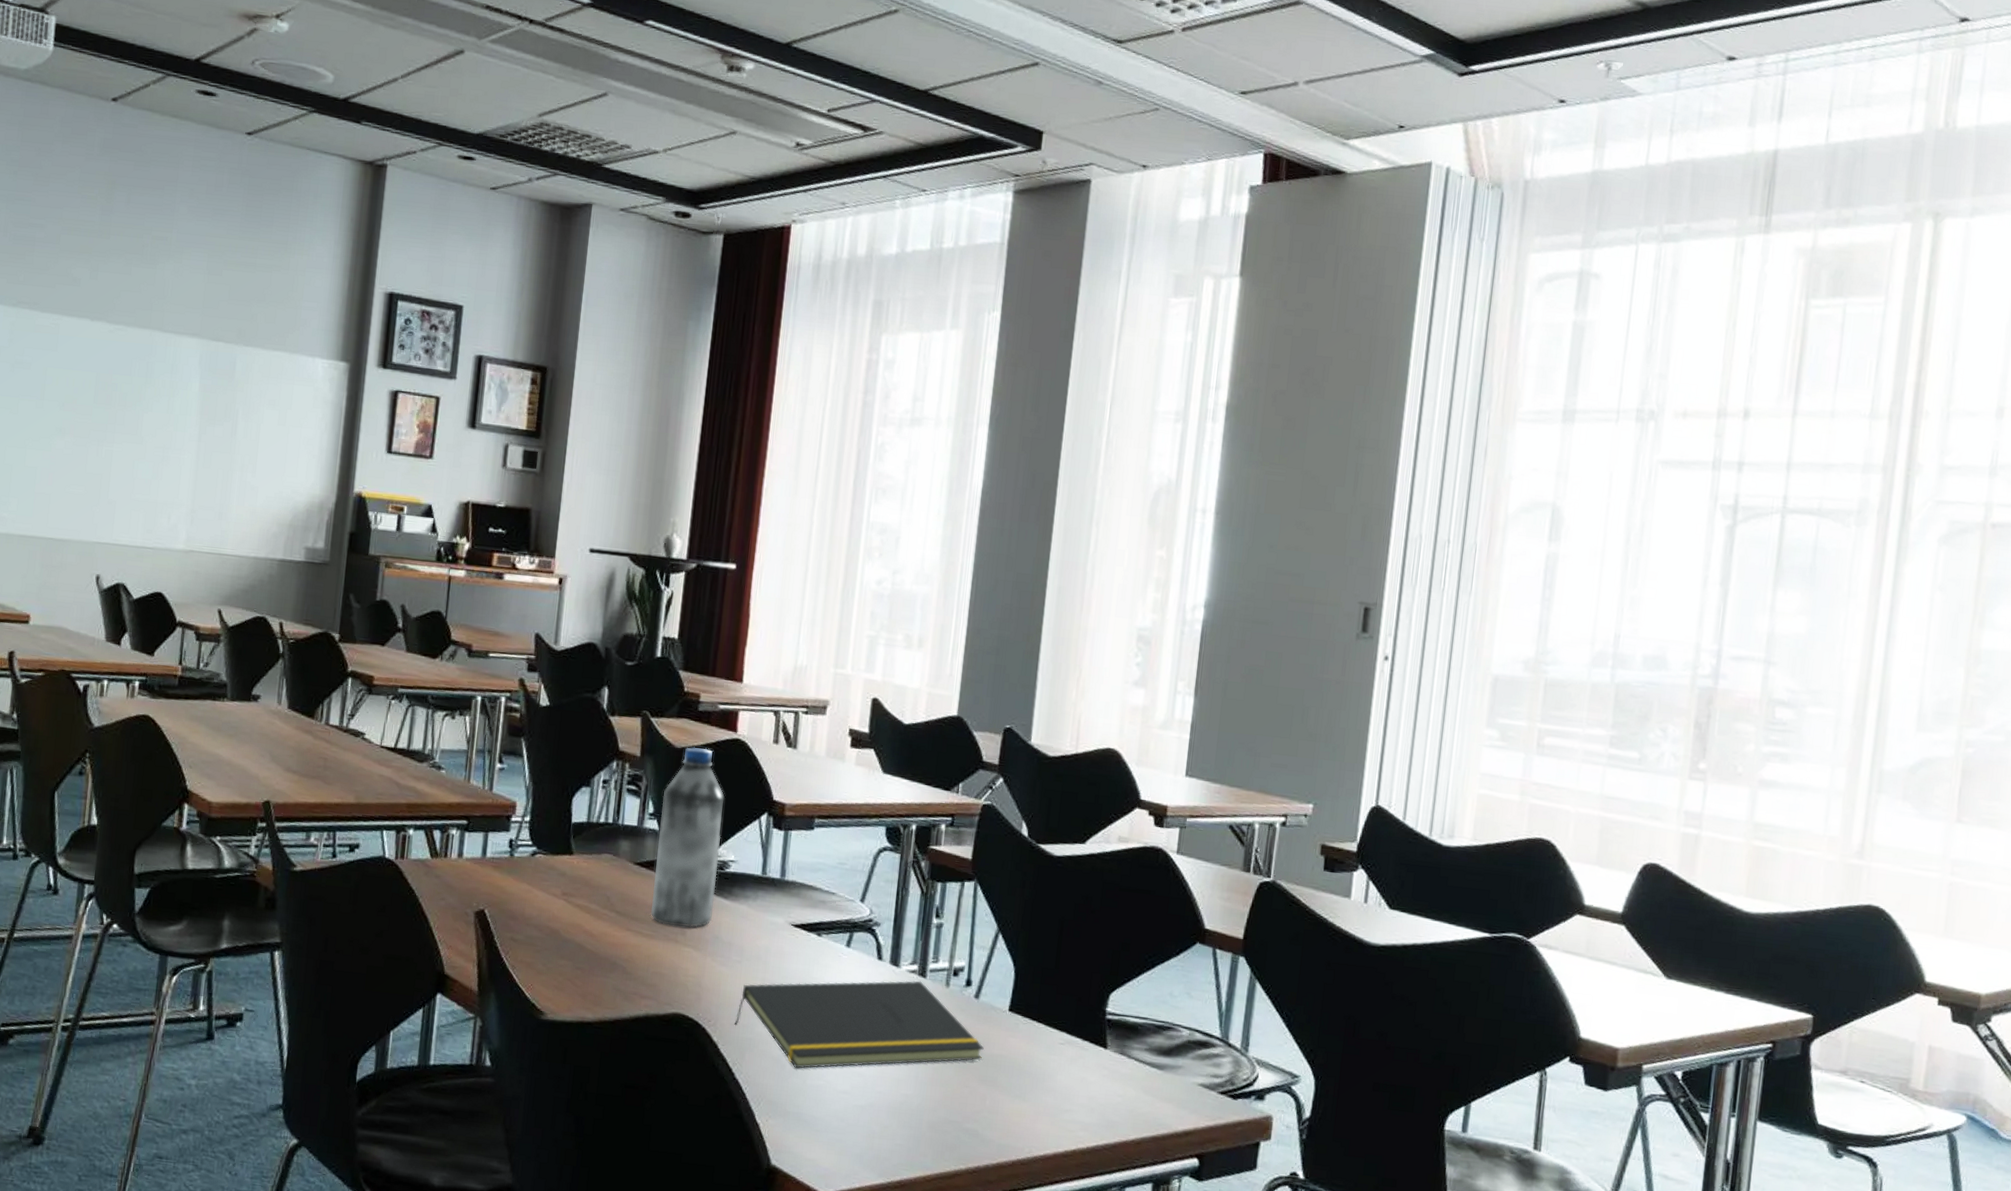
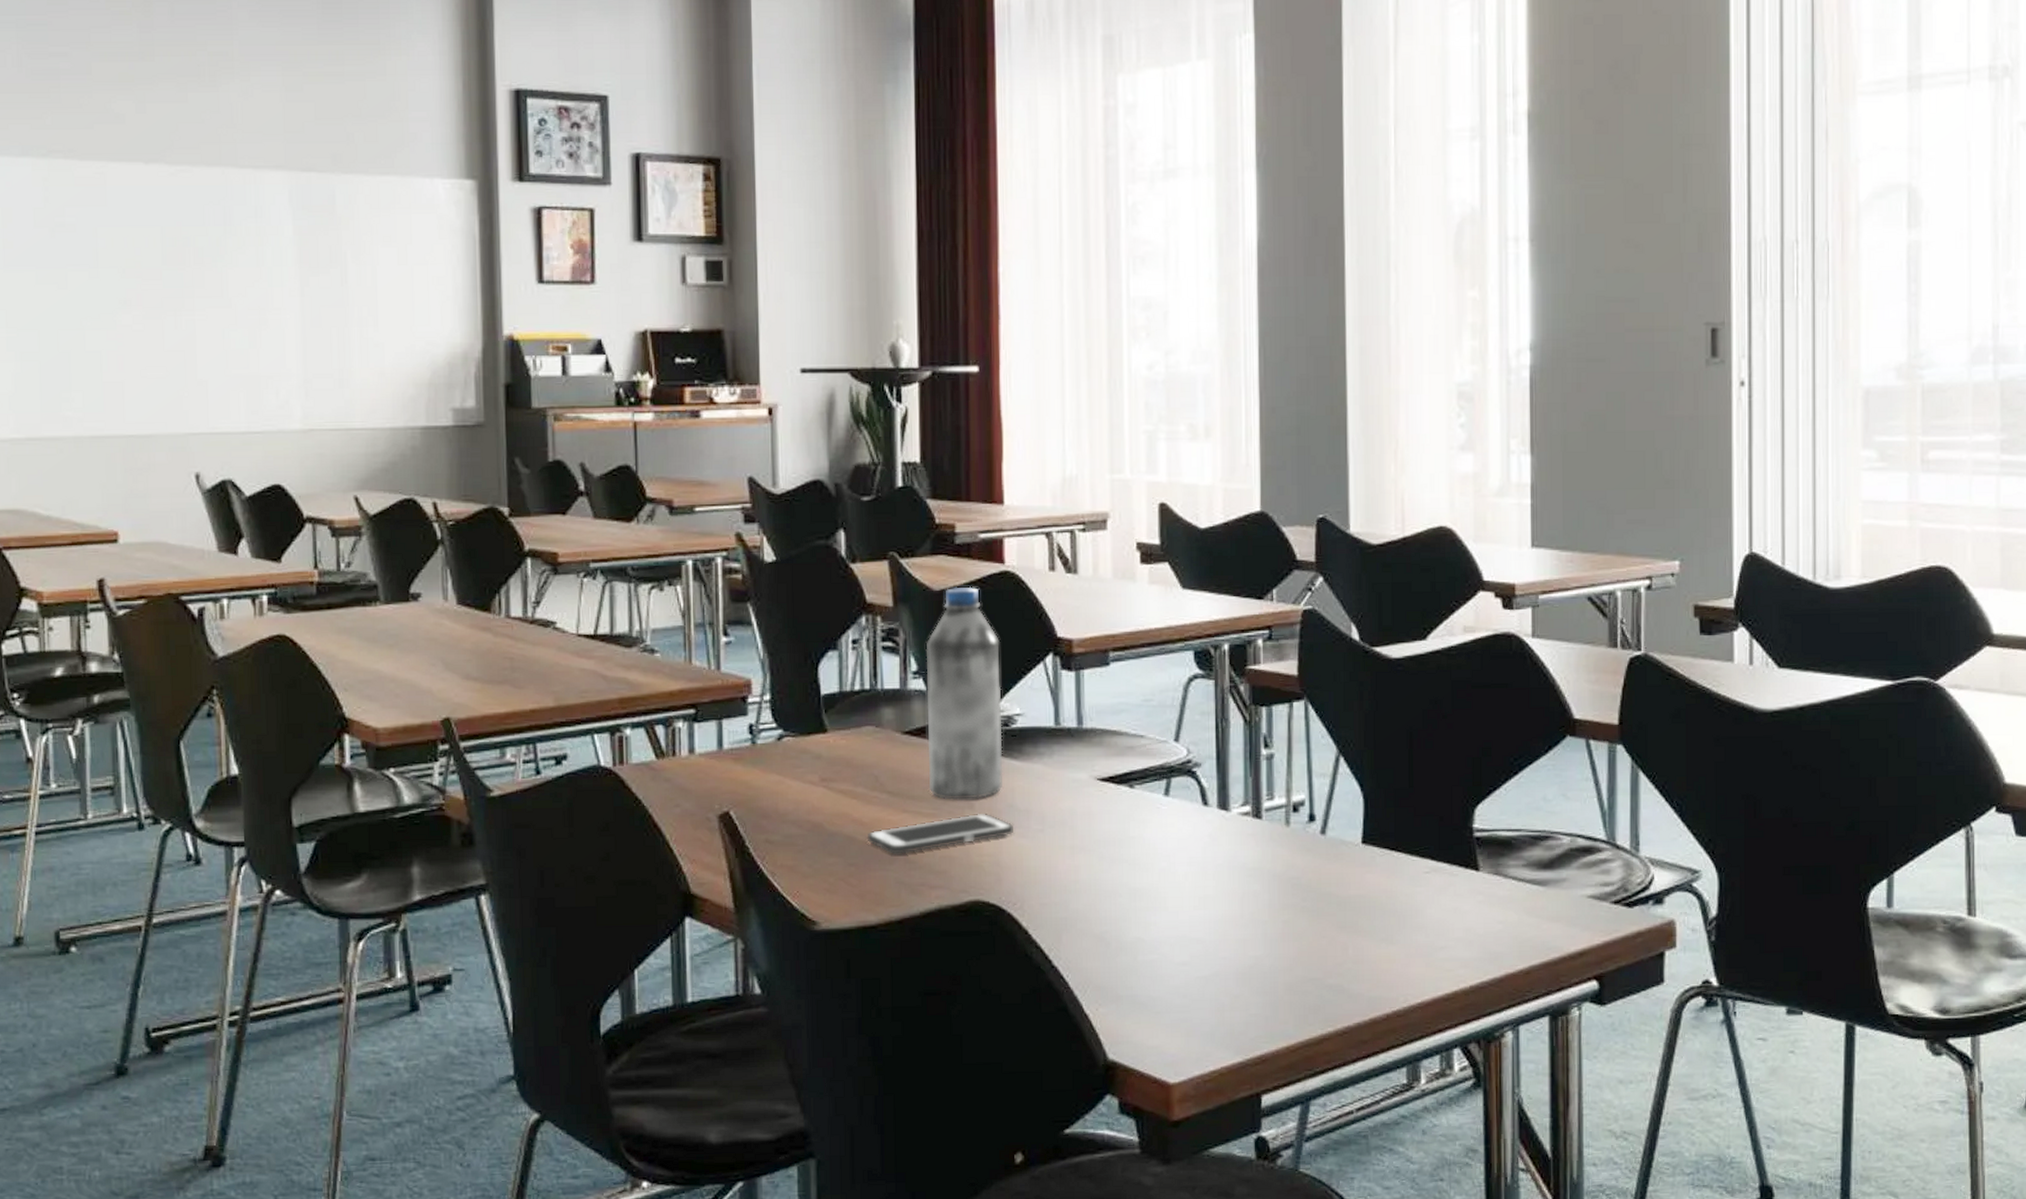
cell phone: none [594,939,716,965] -> present [867,813,1013,854]
notepad: present [734,980,984,1069] -> none [1044,823,1339,945]

